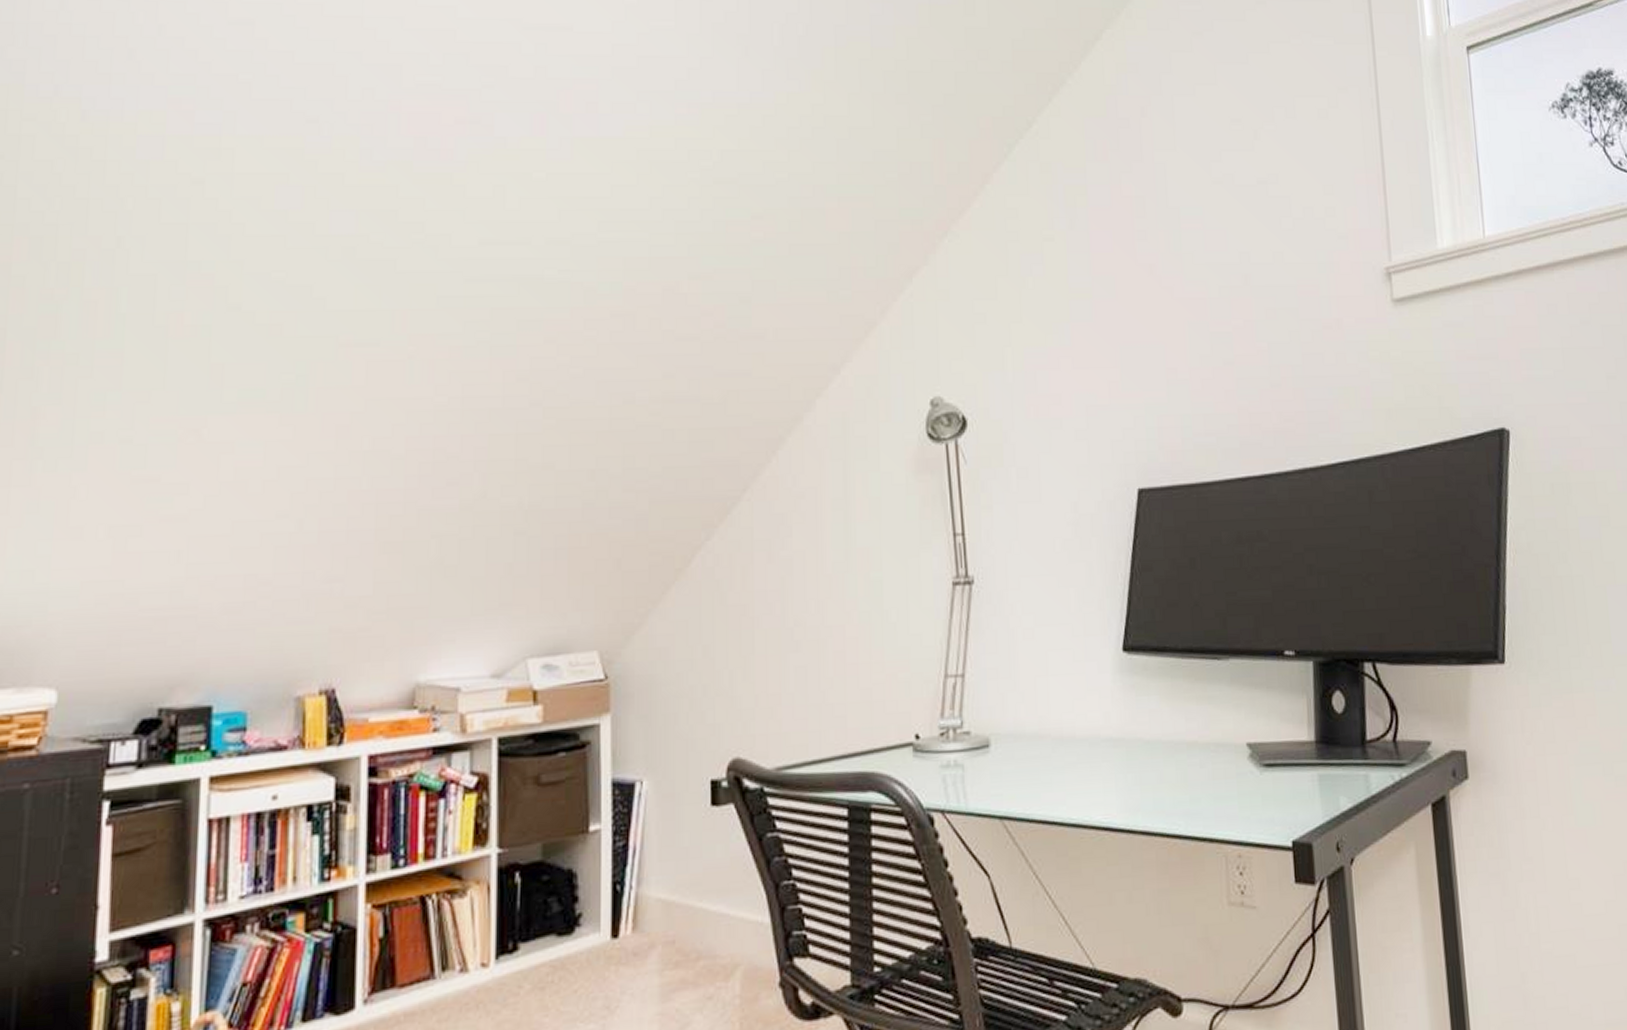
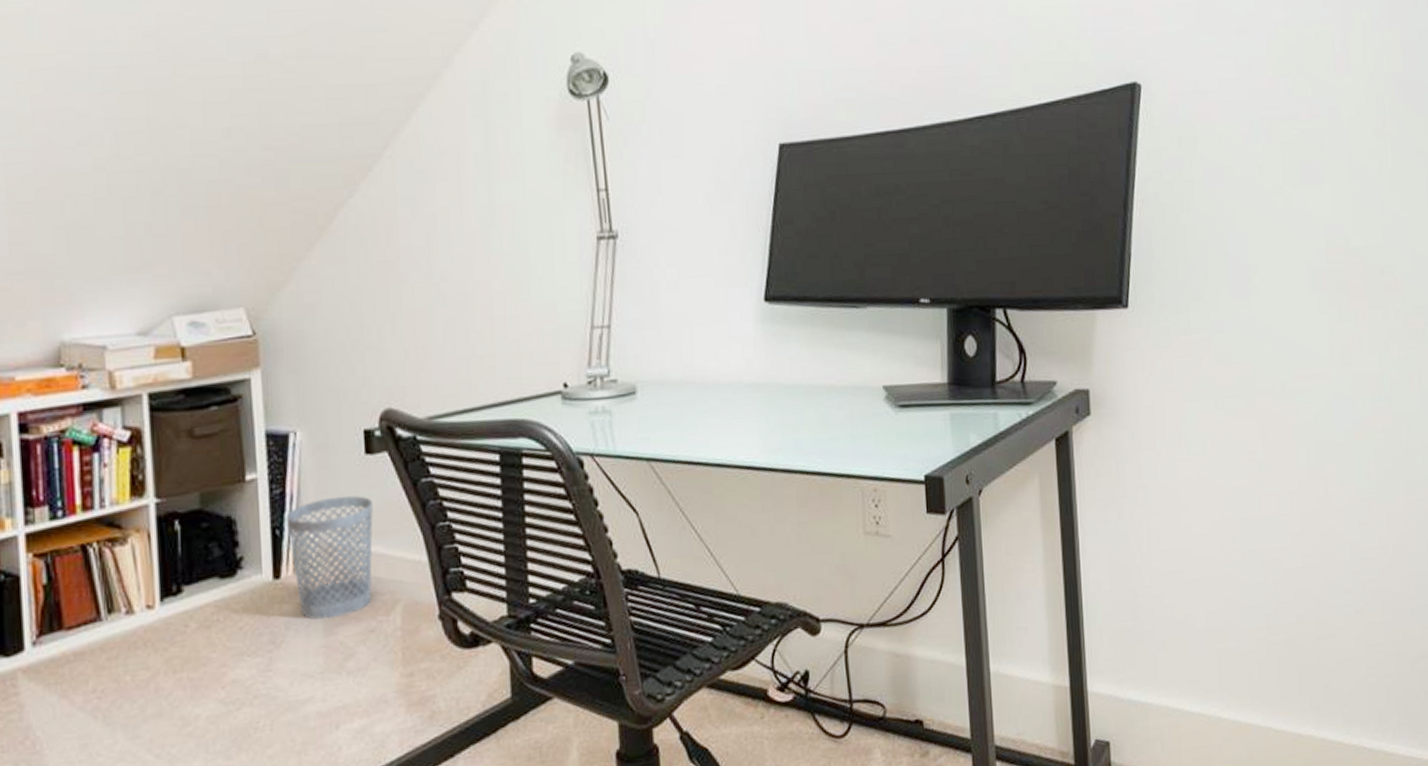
wastebasket: none [629,849,716,984] -> present [287,495,373,620]

